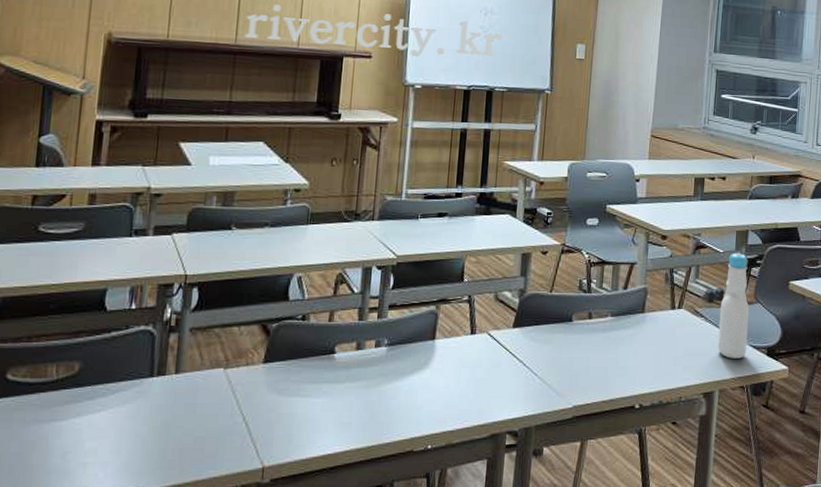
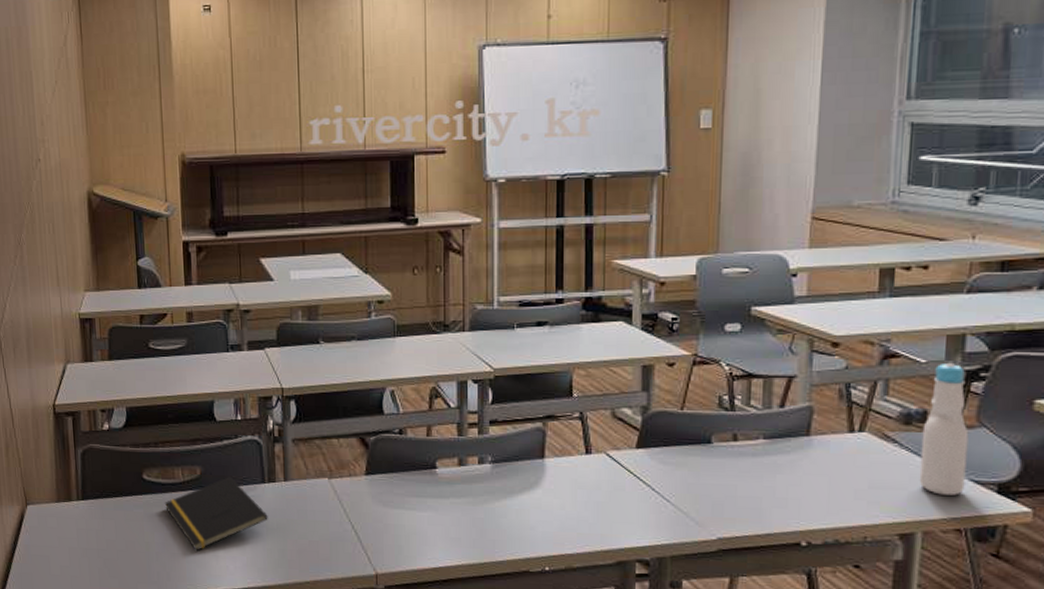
notepad: none [28,371,152,458] -> present [164,476,268,550]

